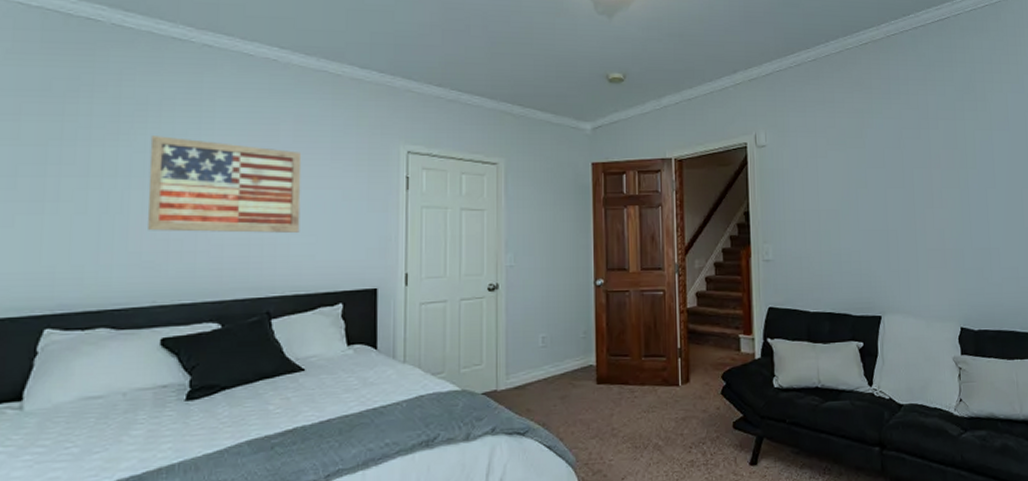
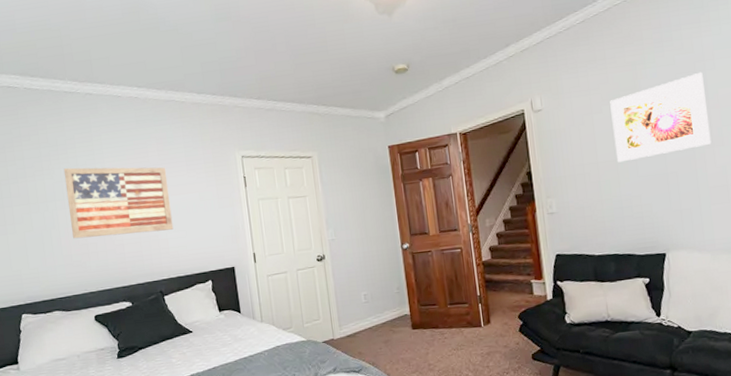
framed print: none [835,130,931,213] -> present [610,72,712,163]

